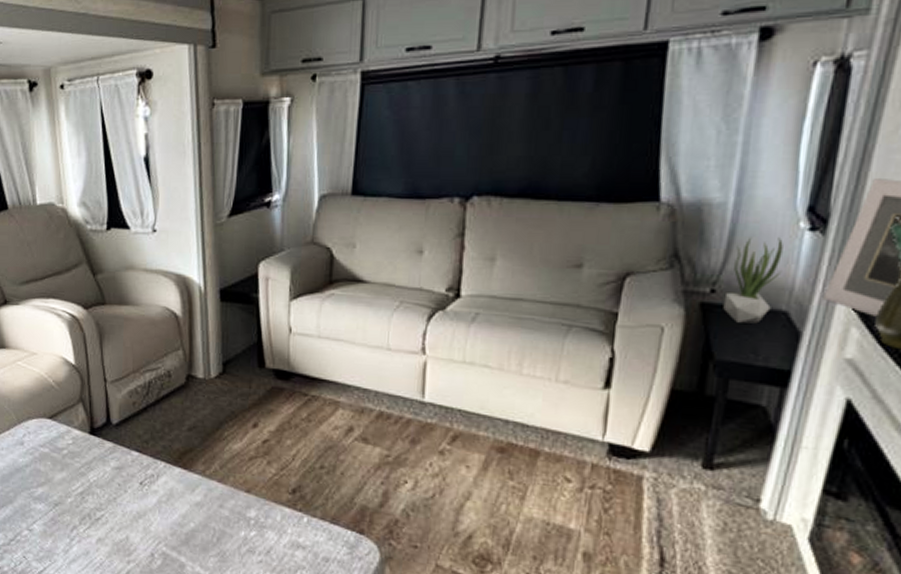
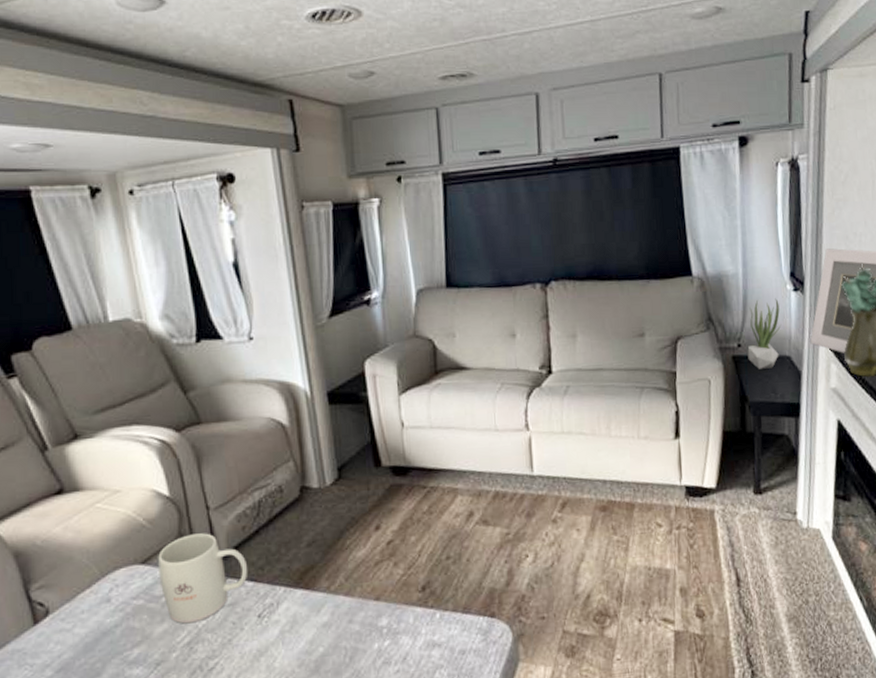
mug: none [62,400,135,477] -> present [158,533,249,624]

